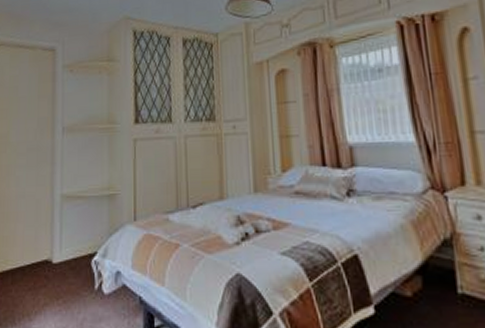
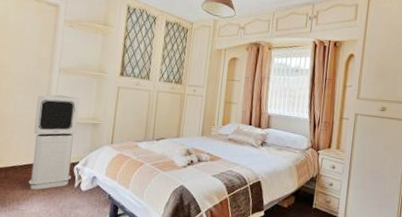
air purifier: none [39,161,89,298] -> present [28,94,80,190]

